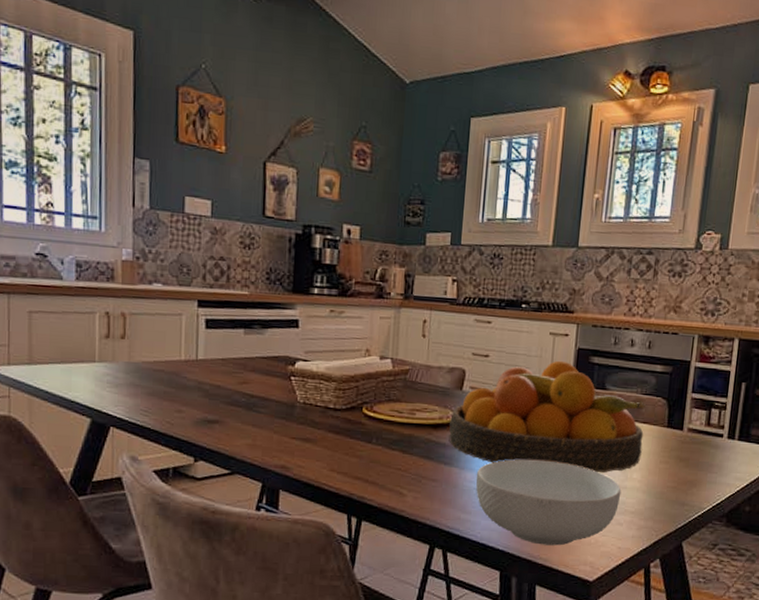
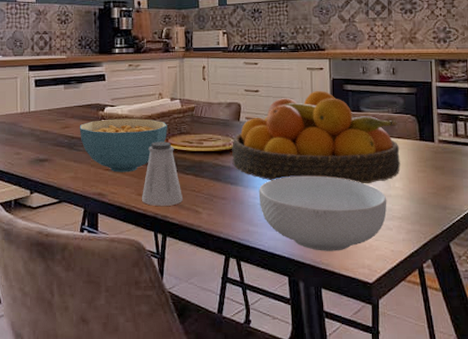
cereal bowl: none [261,376,373,443] -> present [79,119,167,172]
saltshaker: none [335,408,385,485] -> present [142,141,182,206]

